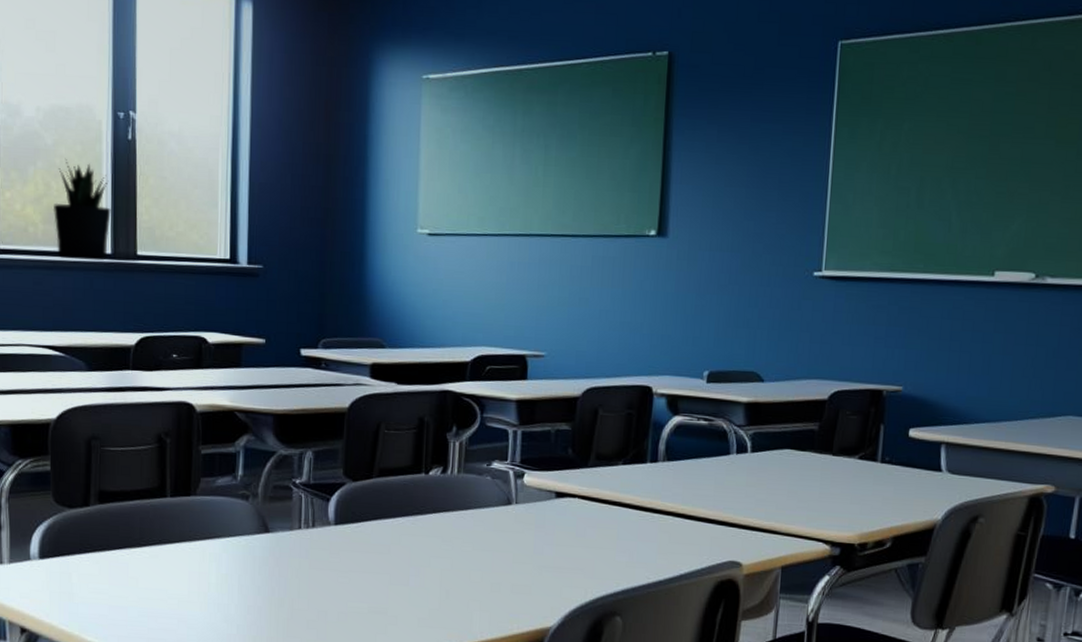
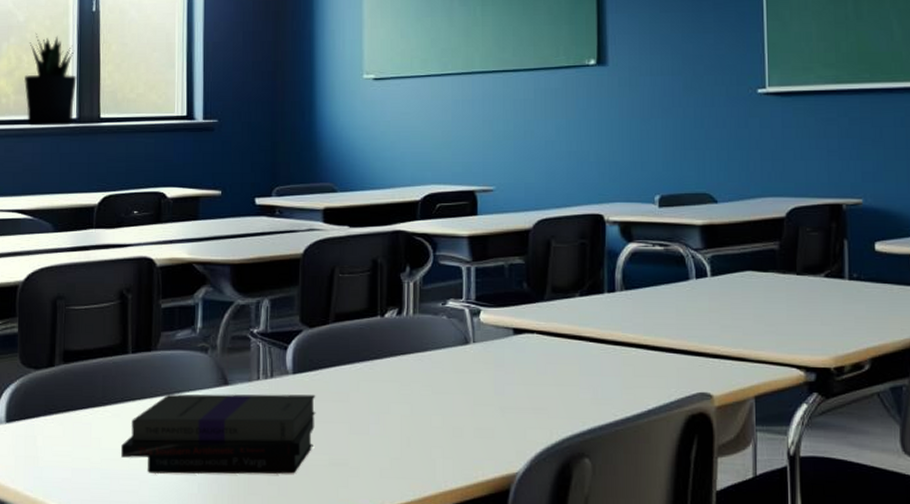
books: none [158,538,358,620] -> present [120,394,316,474]

